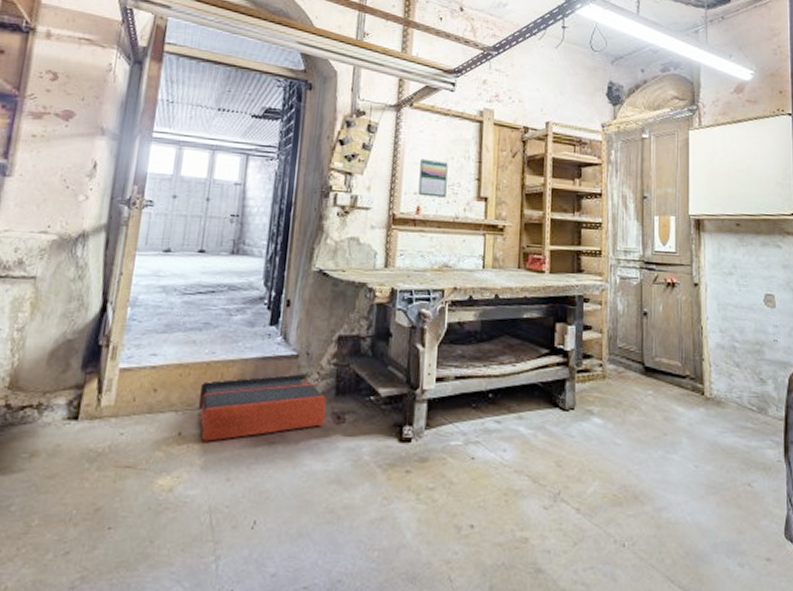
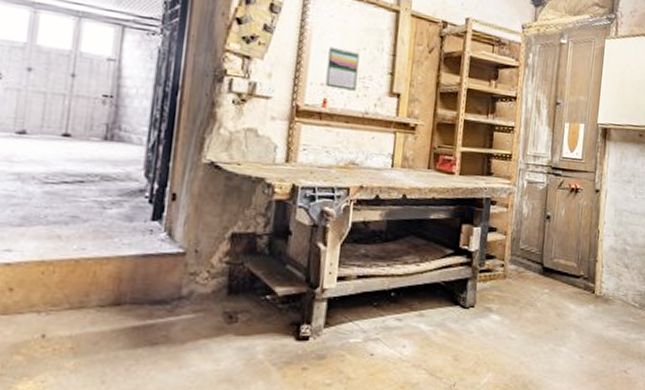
toolbox: present [198,374,326,442] -> none [65,272,217,344]

